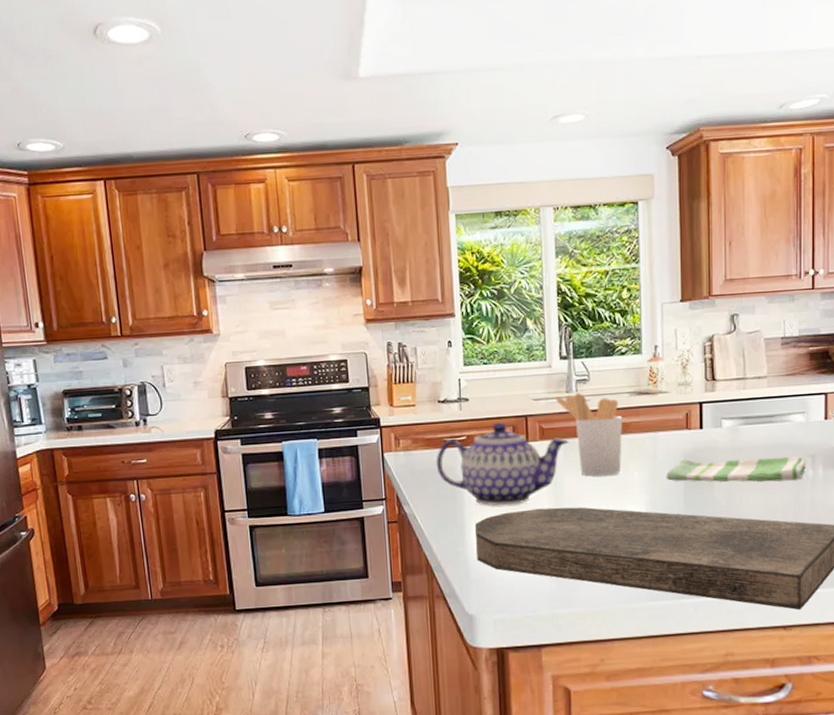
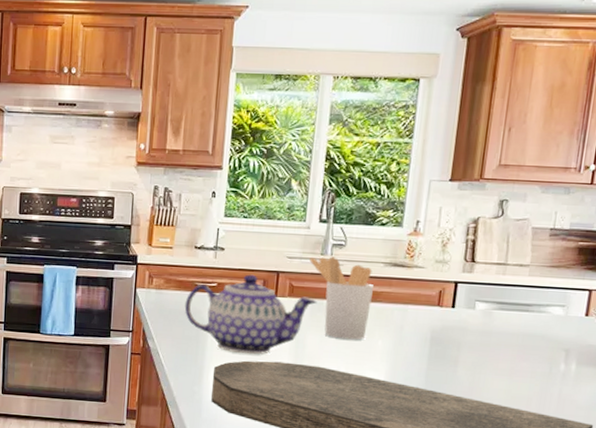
dish towel: present [666,456,806,482] -> none [409,335,559,372]

